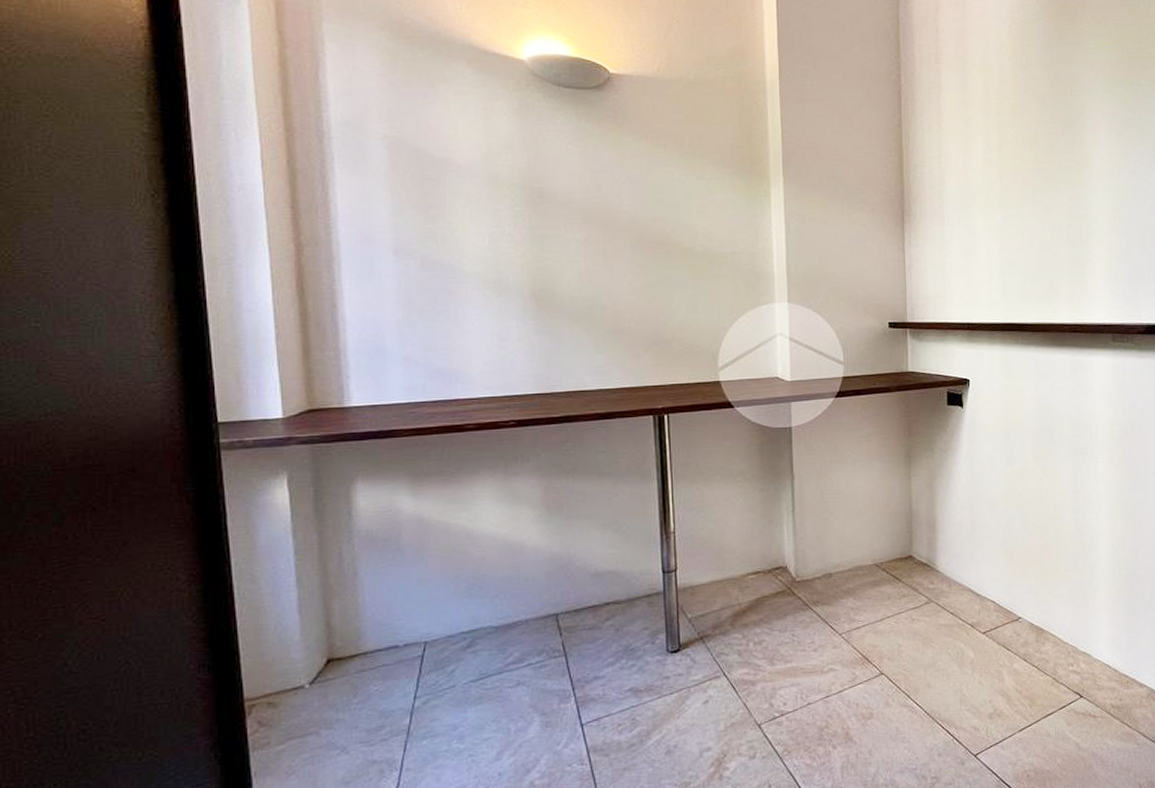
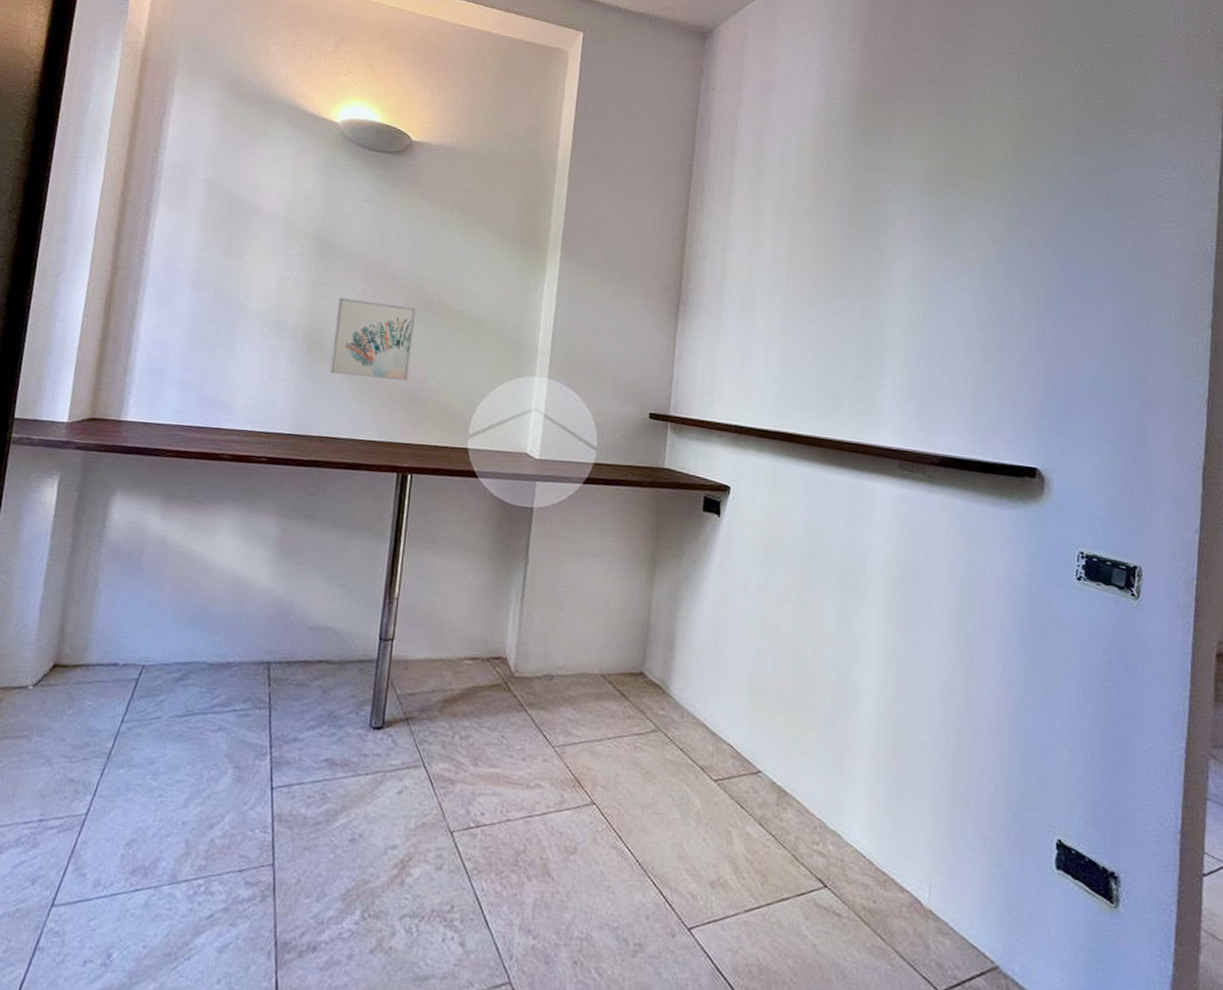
wall art: none [560,248,648,327] -> present [329,298,416,381]

